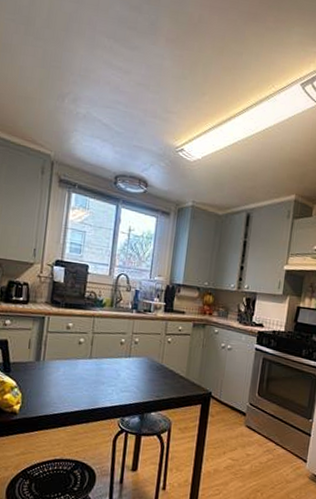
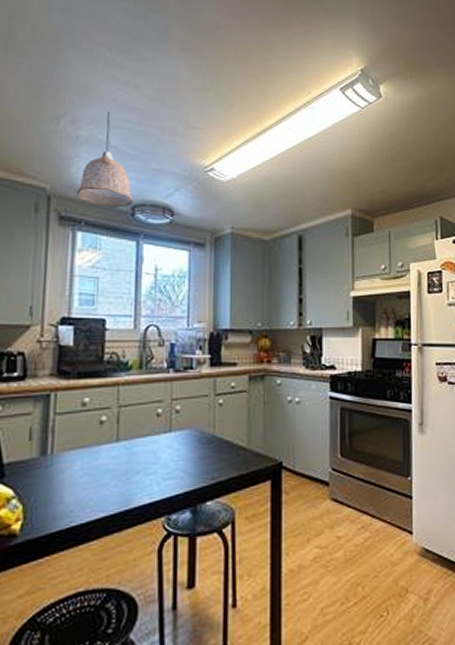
pendant lamp: none [74,93,116,177] -> present [77,111,133,208]

